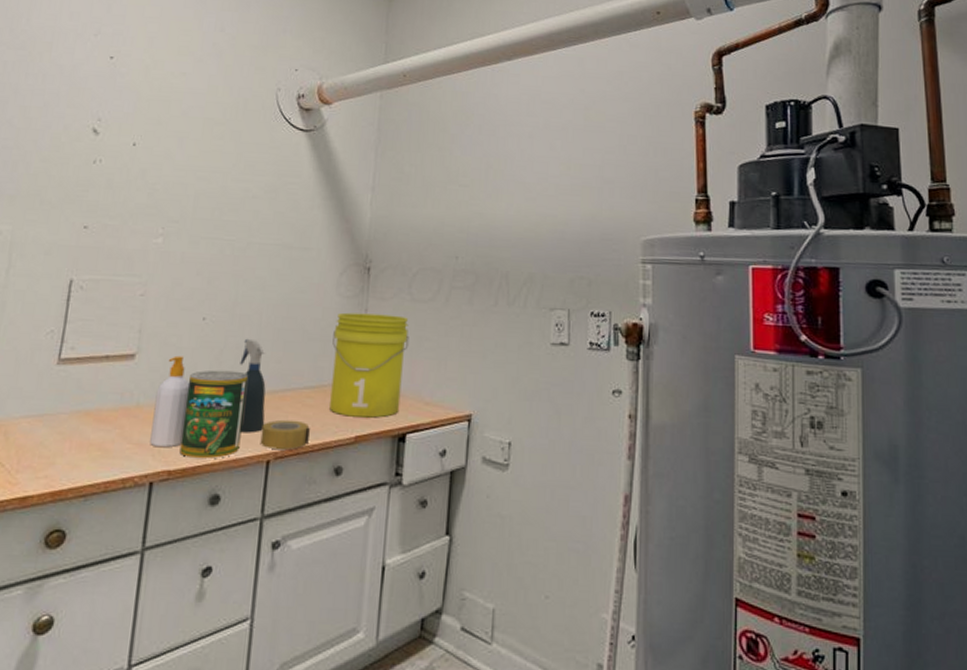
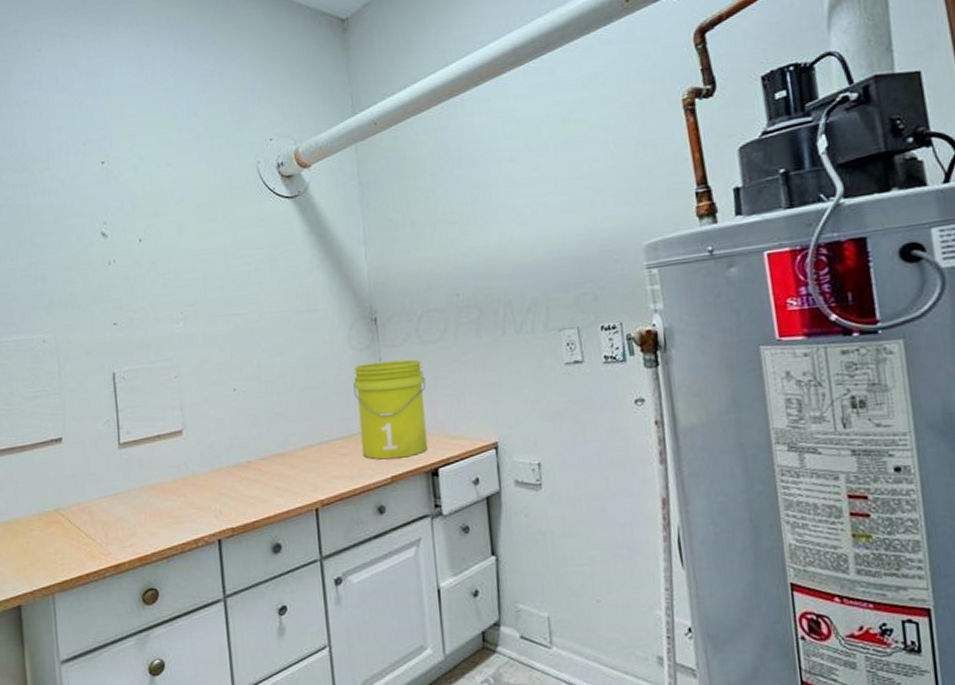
soap bottle: present [150,355,189,448] -> none [207,426,239,509]
can: present [179,370,247,460] -> none [232,432,290,515]
spray bottle: present [240,338,266,433] -> none [274,401,308,487]
adhesive tape: present [260,419,310,451] -> none [305,469,350,498]

